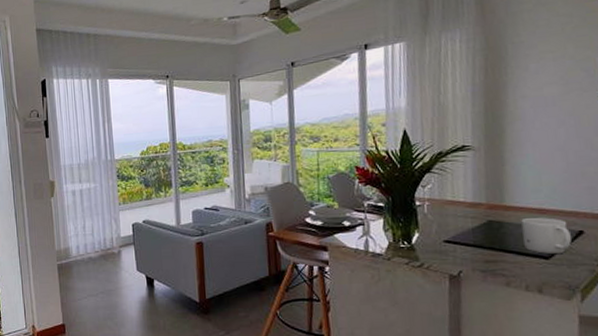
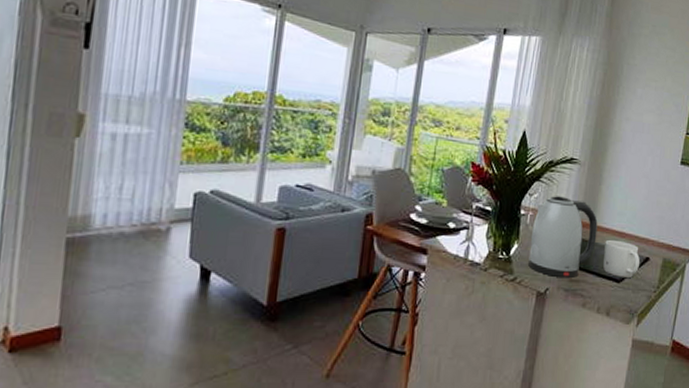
kettle: none [431,183,510,260] -> present [528,196,598,279]

